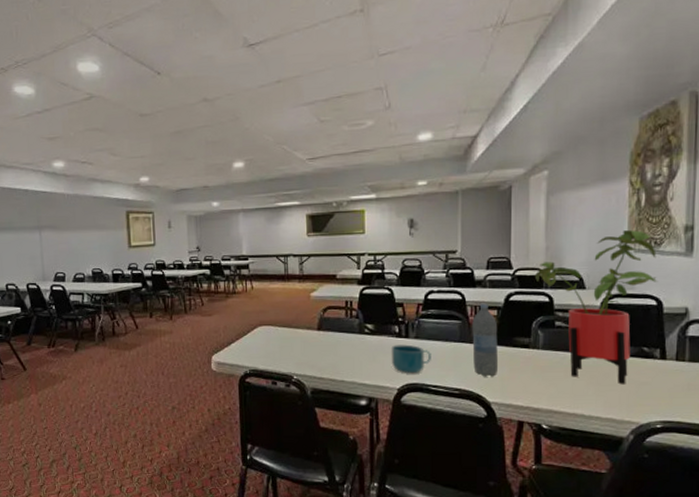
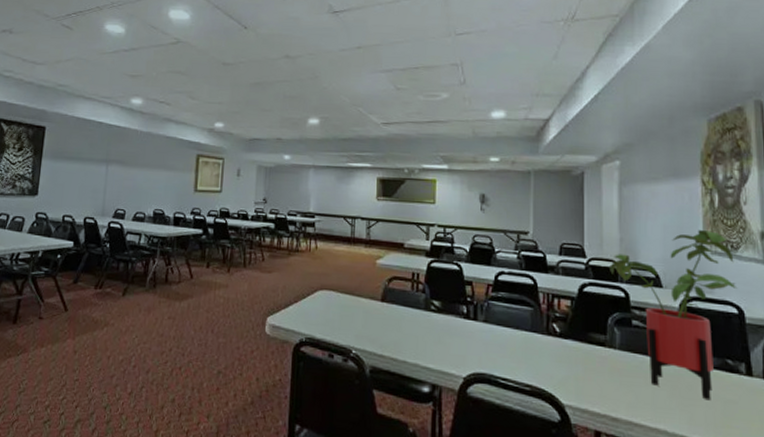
cup: present [391,344,431,374] -> none [457,327,501,362]
water bottle: present [472,303,499,378] -> none [544,291,573,377]

